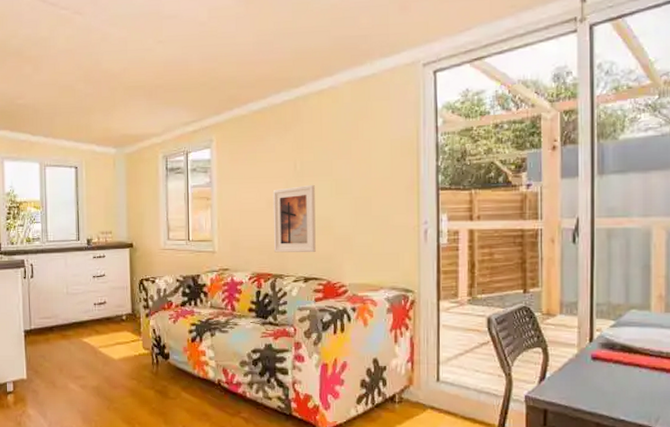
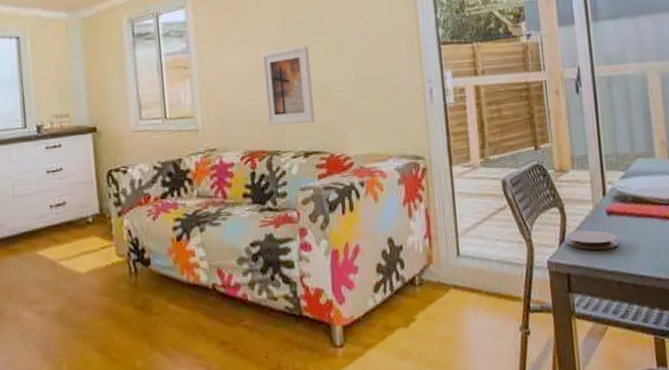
coaster: none [545,372,600,391] -> present [565,230,618,250]

